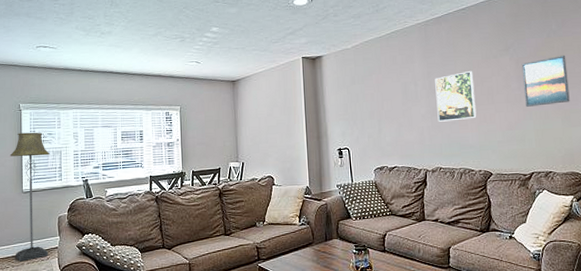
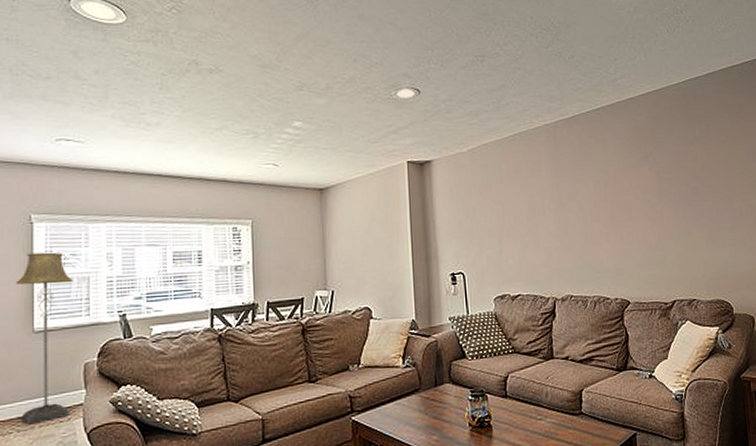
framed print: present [435,70,477,122] -> none [565,181,613,242]
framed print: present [521,55,570,107] -> none [662,165,715,225]

